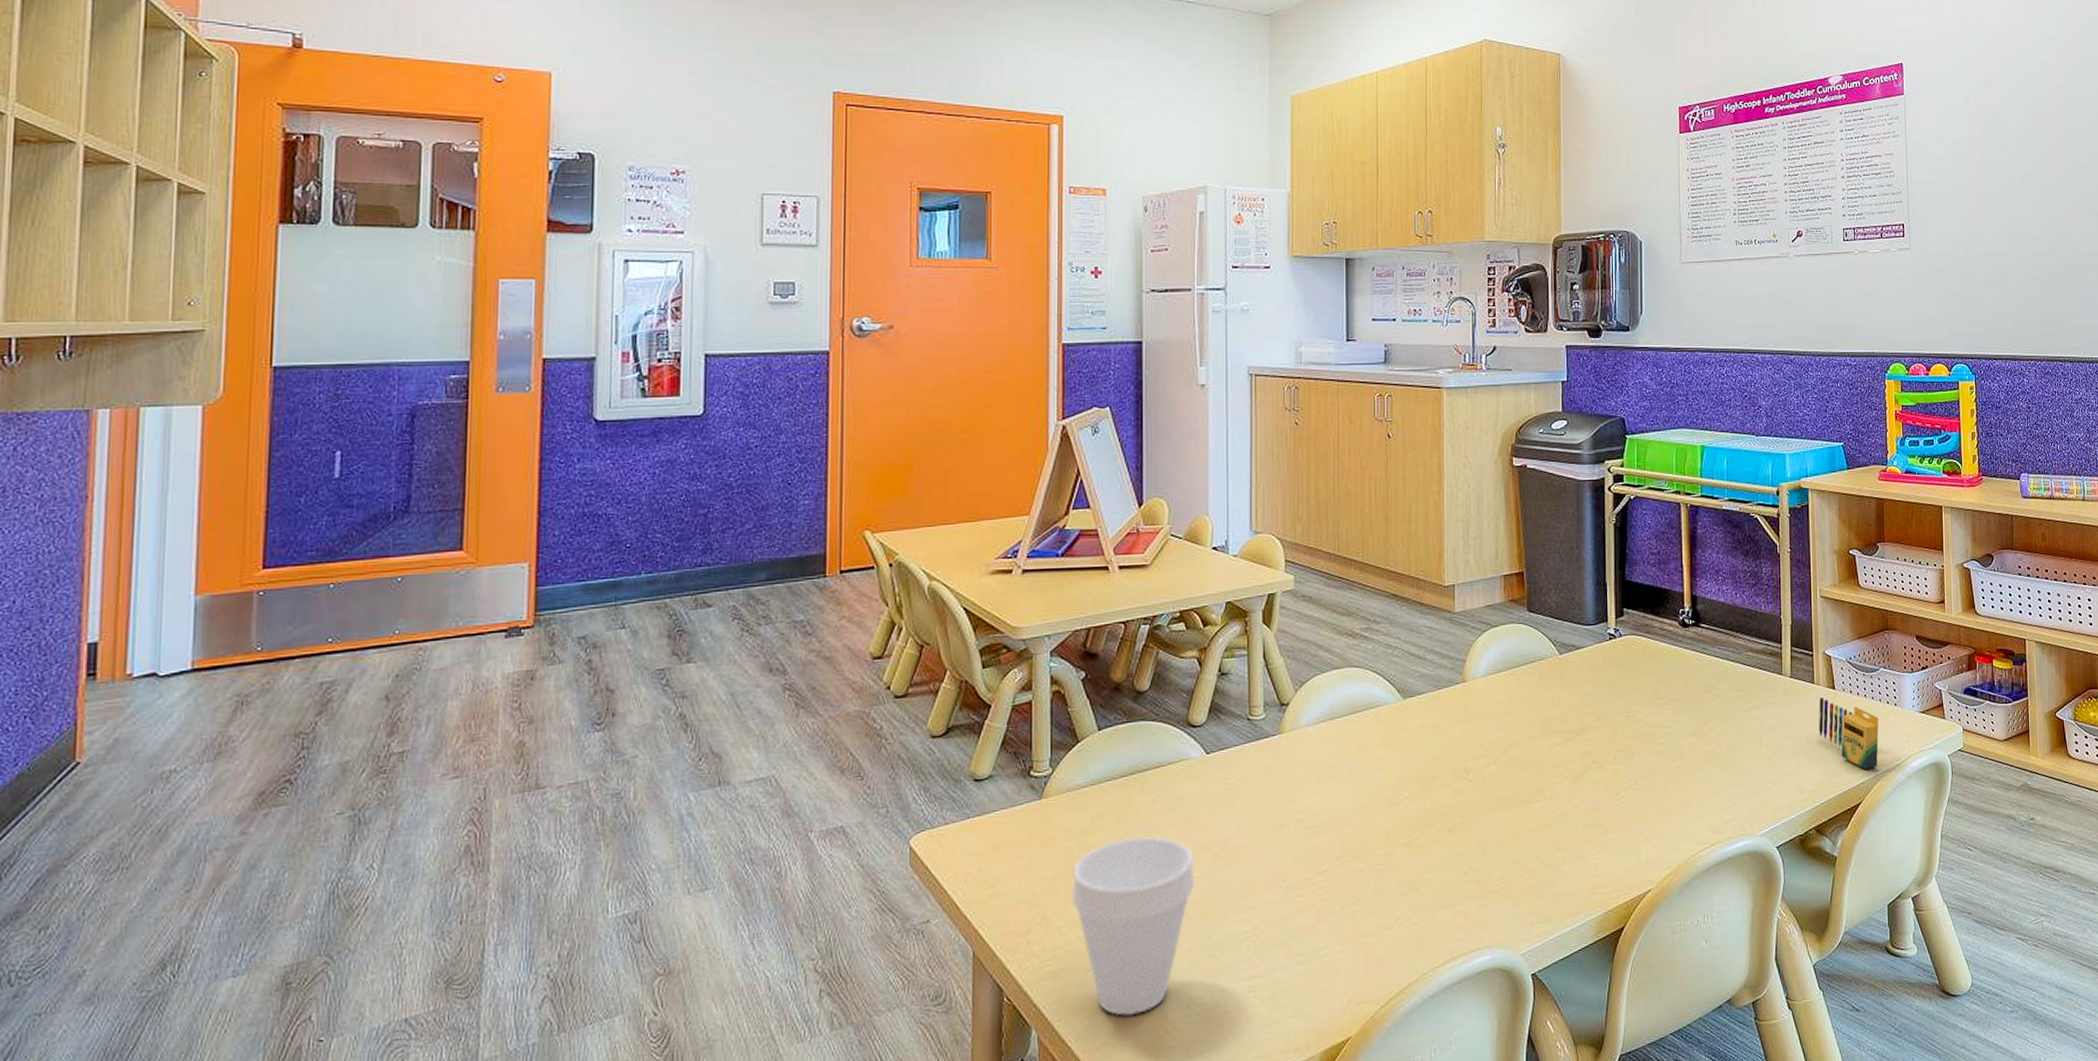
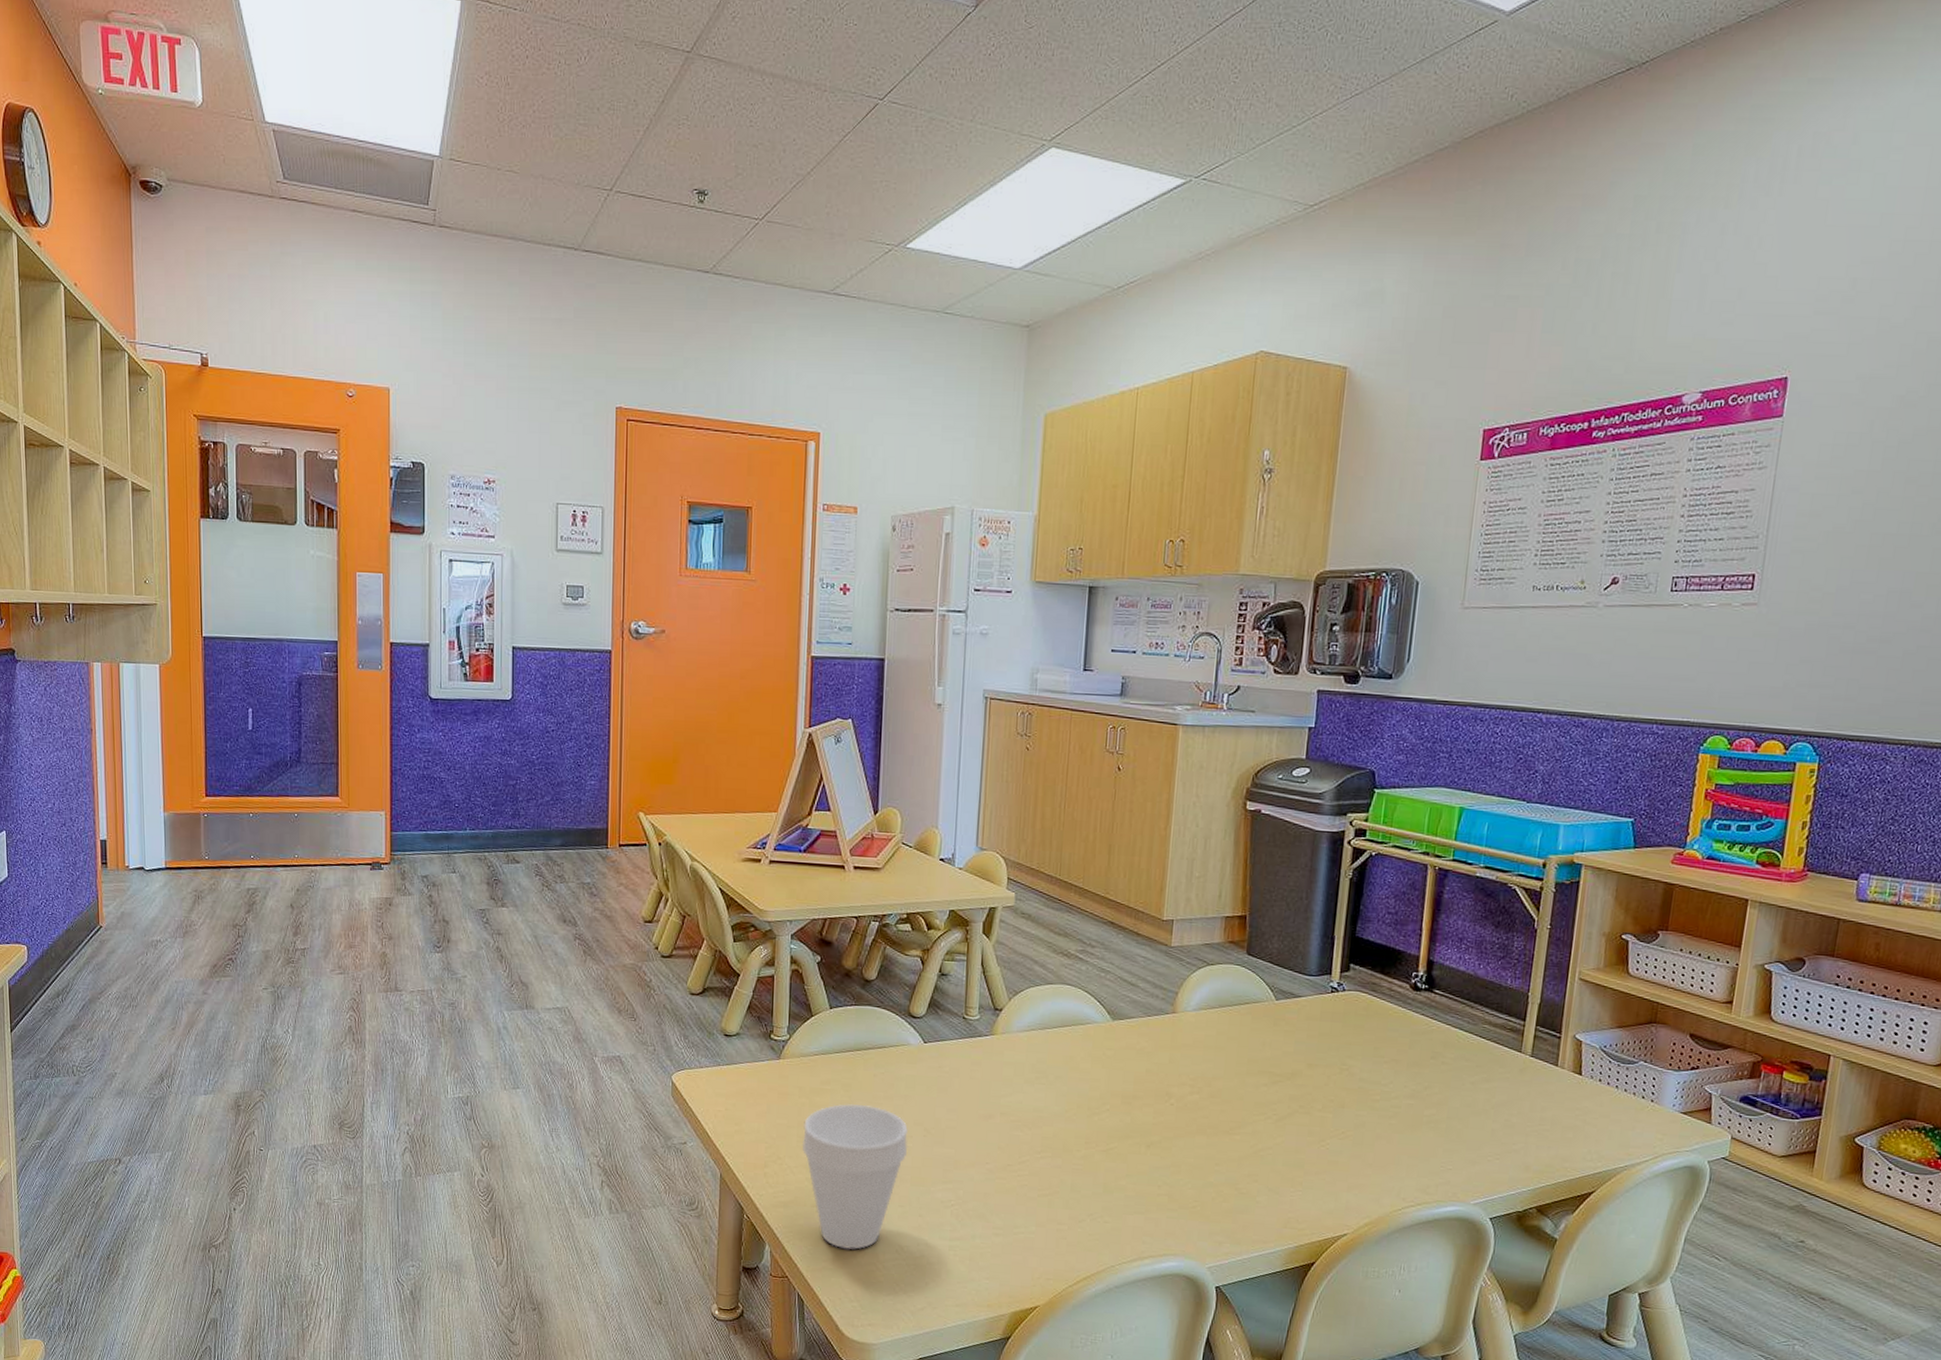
crayon: present [1819,698,1879,769] -> none [1556,1081,1629,1161]

